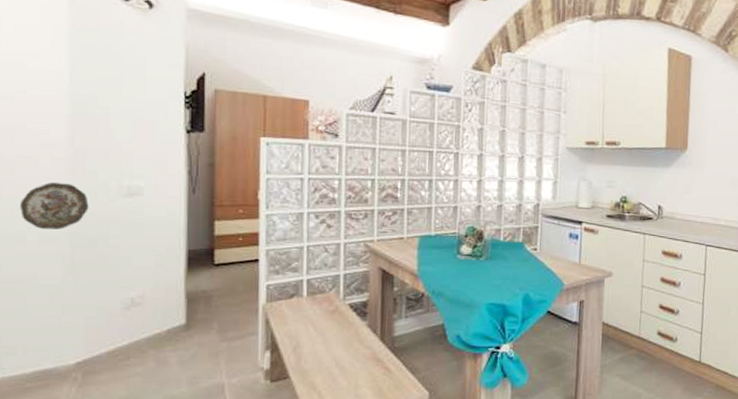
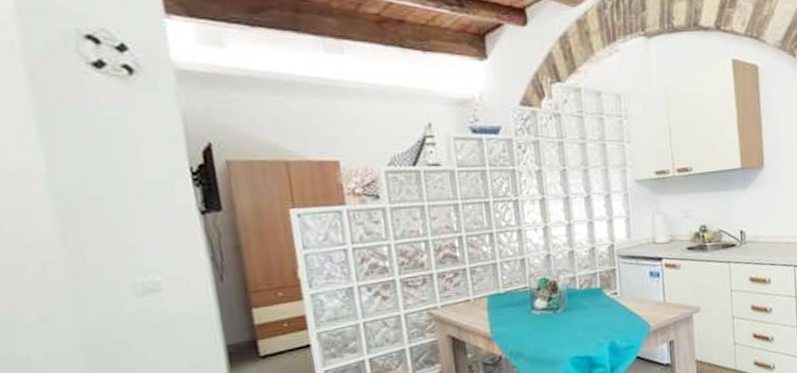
decorative plate: present [20,182,89,230] -> none [14,288,100,344]

